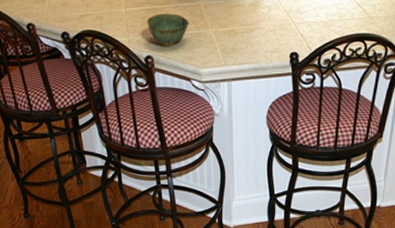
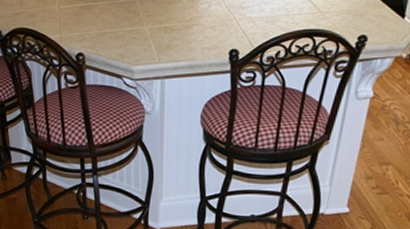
bowl: present [146,13,190,47] -> none [79,10,124,44]

